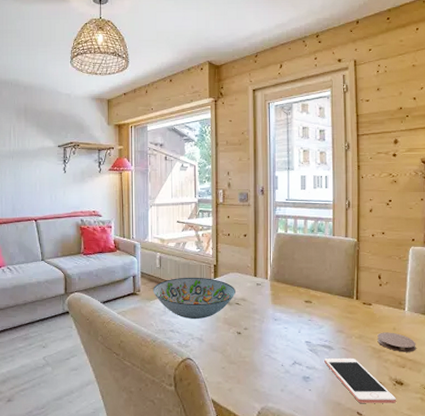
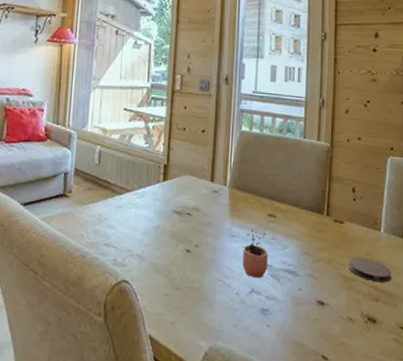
decorative bowl: present [153,277,235,320] -> none [87,177,188,232]
cocoa: none [285,313,307,352] -> present [242,229,269,278]
cell phone: present [324,358,397,403] -> none [287,286,368,346]

